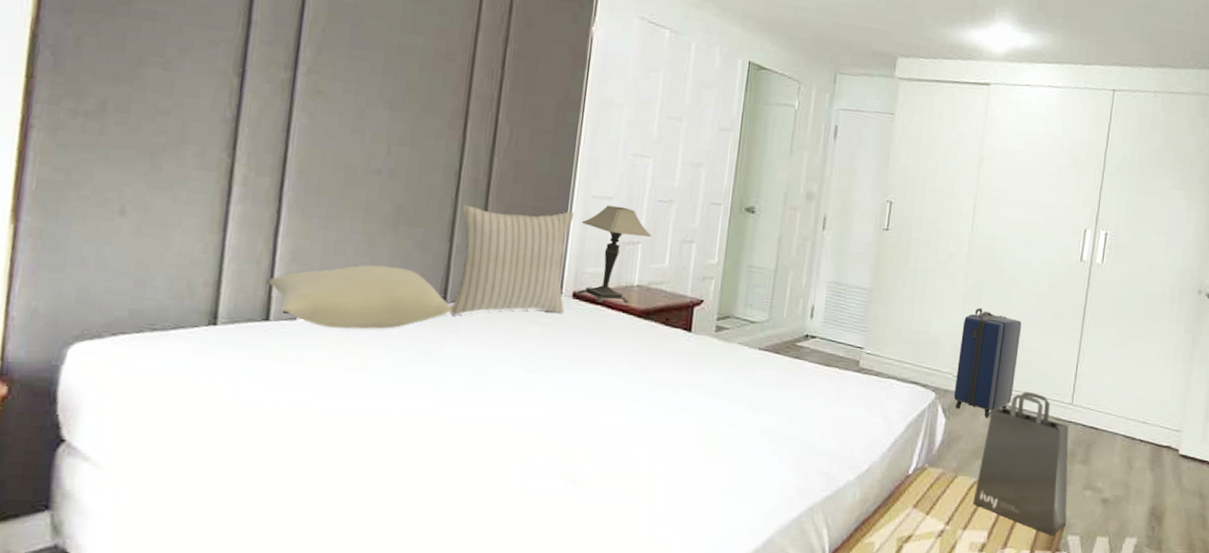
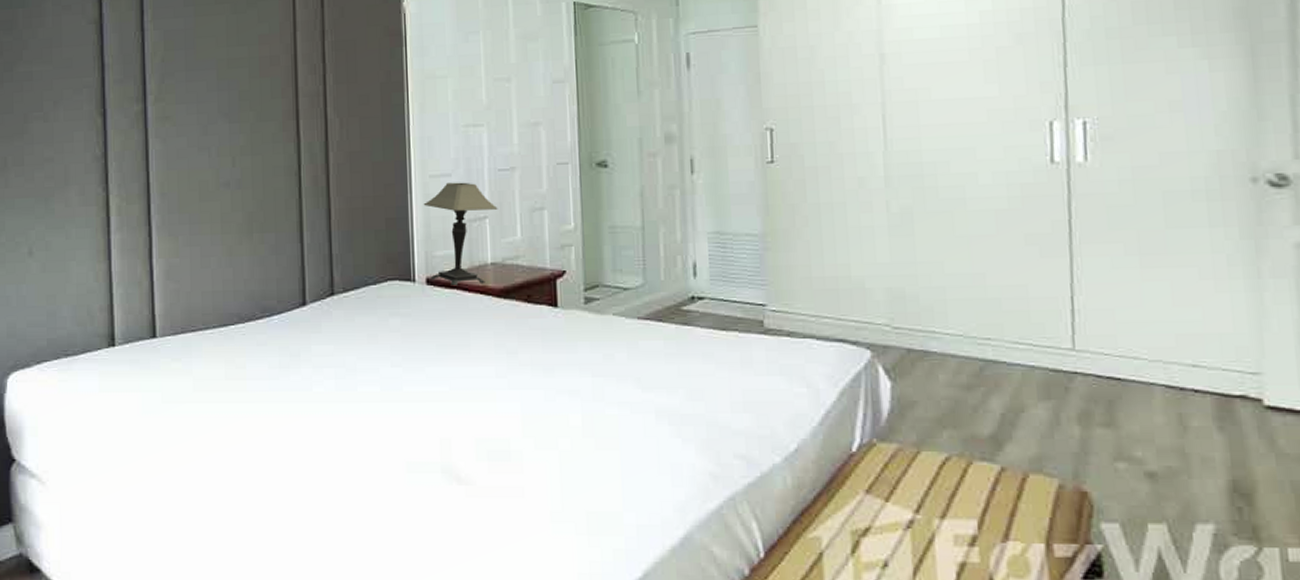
pillow: present [267,264,451,330] -> none [150,273,312,339]
pillow: present [449,204,575,316] -> none [307,195,420,315]
suitcase: present [953,308,1021,418] -> none [894,240,981,376]
shopping bag: present [973,392,1069,536] -> none [948,339,1096,525]

